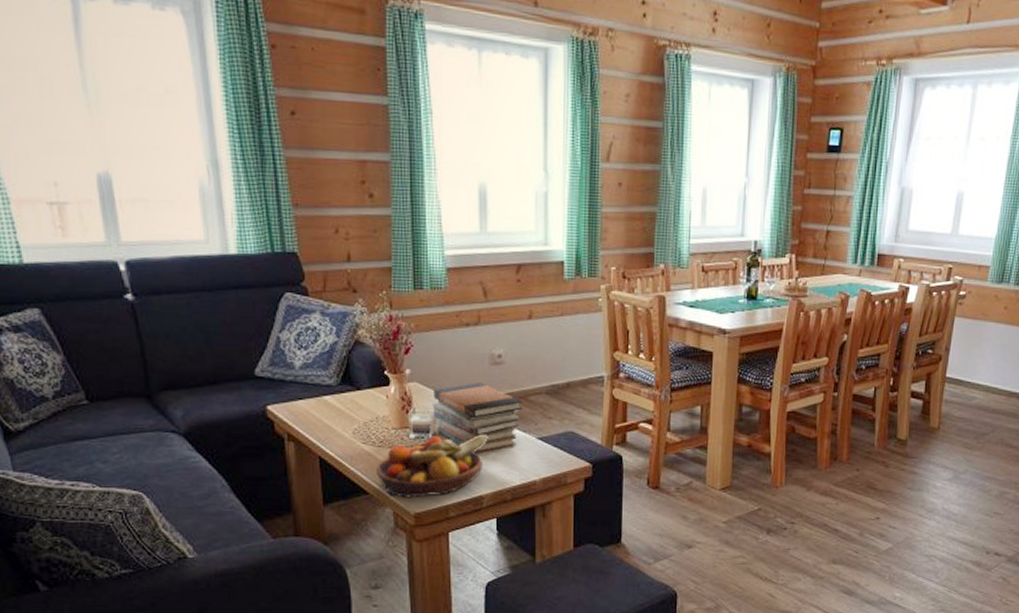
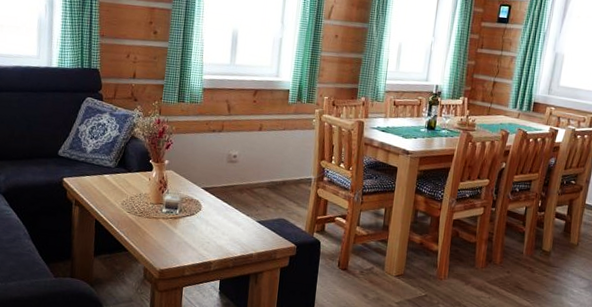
fruit bowl: present [376,434,488,498] -> none [135,212,220,258]
book stack: present [433,382,523,453] -> none [181,174,249,228]

